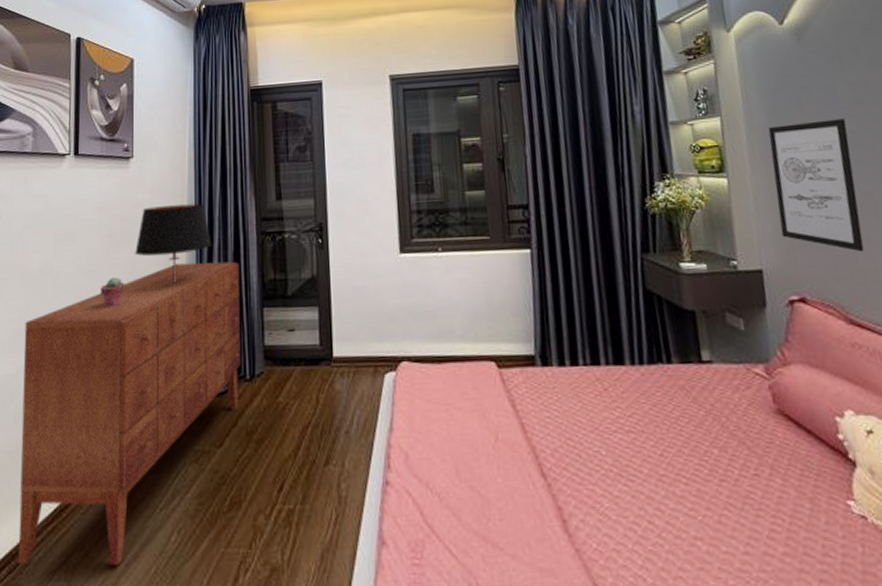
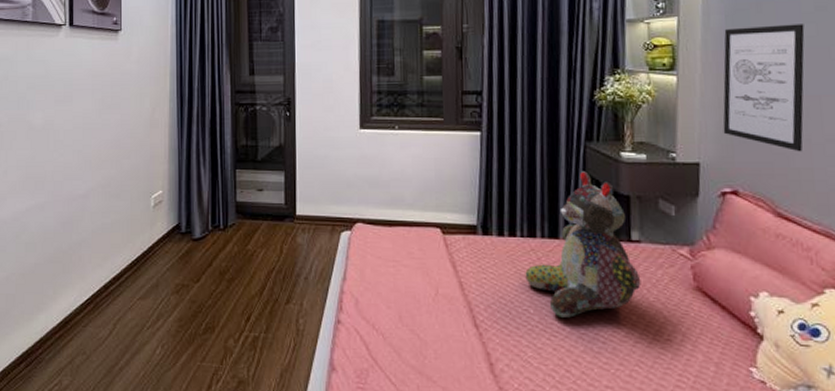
dresser: present [18,261,241,566] -> none [31,127,216,369]
potted succulent: present [100,277,125,308] -> none [94,135,116,161]
table lamp: present [135,203,212,284] -> none [124,75,192,144]
stuffed bear: none [592,286,719,457] -> present [525,171,641,318]

